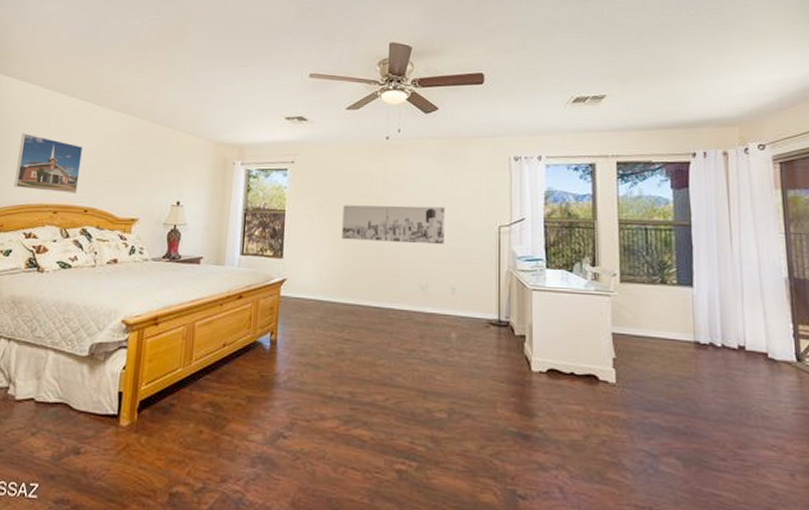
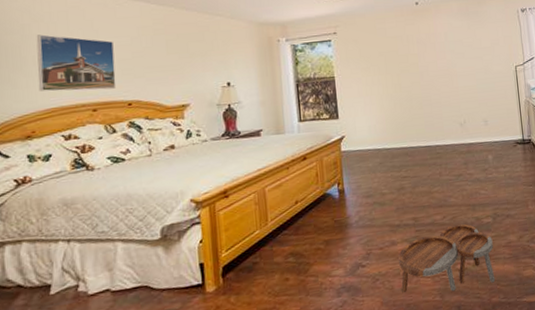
nesting tables: none [324,411,444,499] -> present [398,223,496,293]
wall art: present [342,205,445,245] -> none [386,56,475,95]

